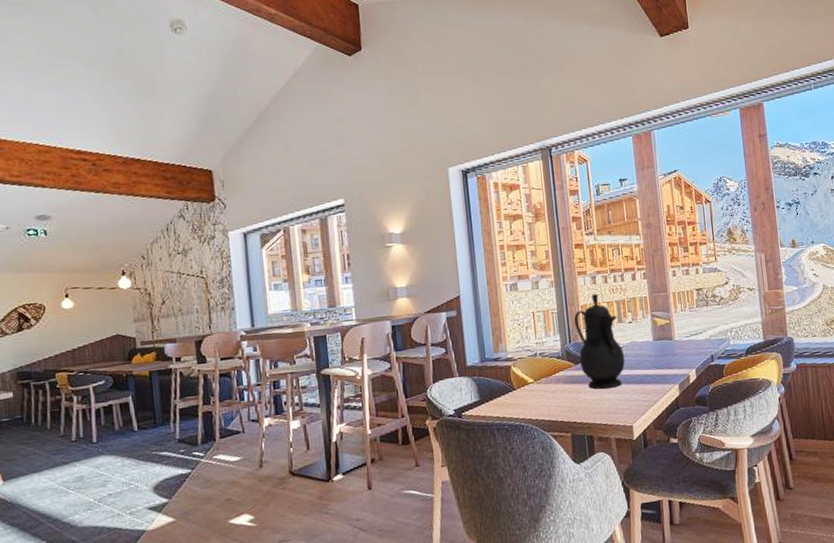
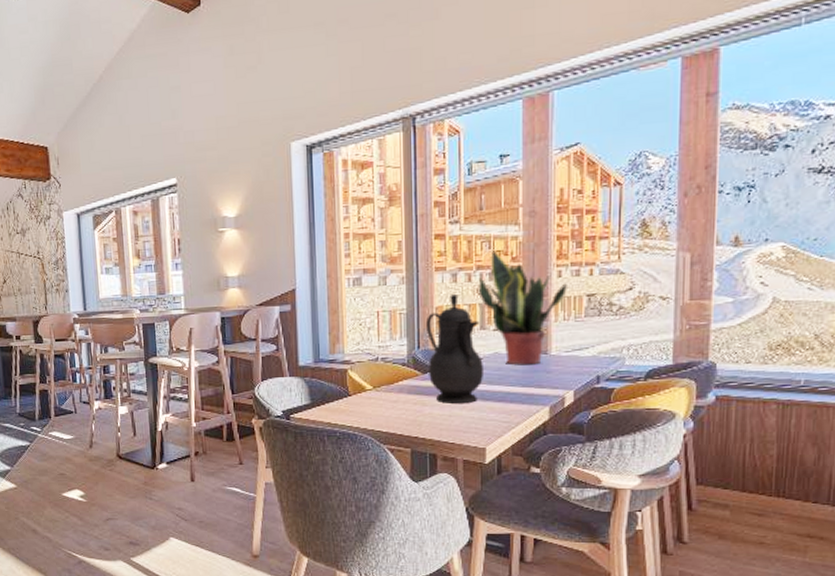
potted plant: none [613,255,681,351] -> present [478,249,567,365]

